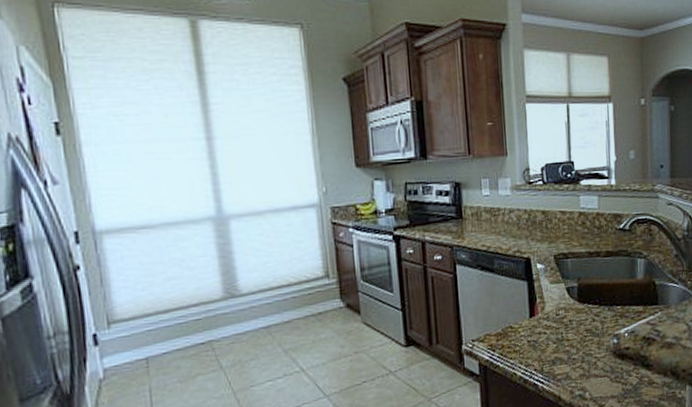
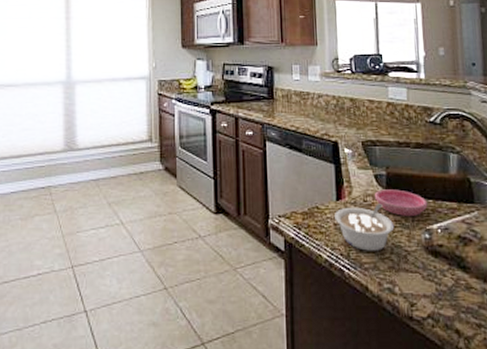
legume: none [528,315,585,363] -> present [335,203,395,251]
saucer: none [566,299,616,325] -> present [374,189,428,216]

